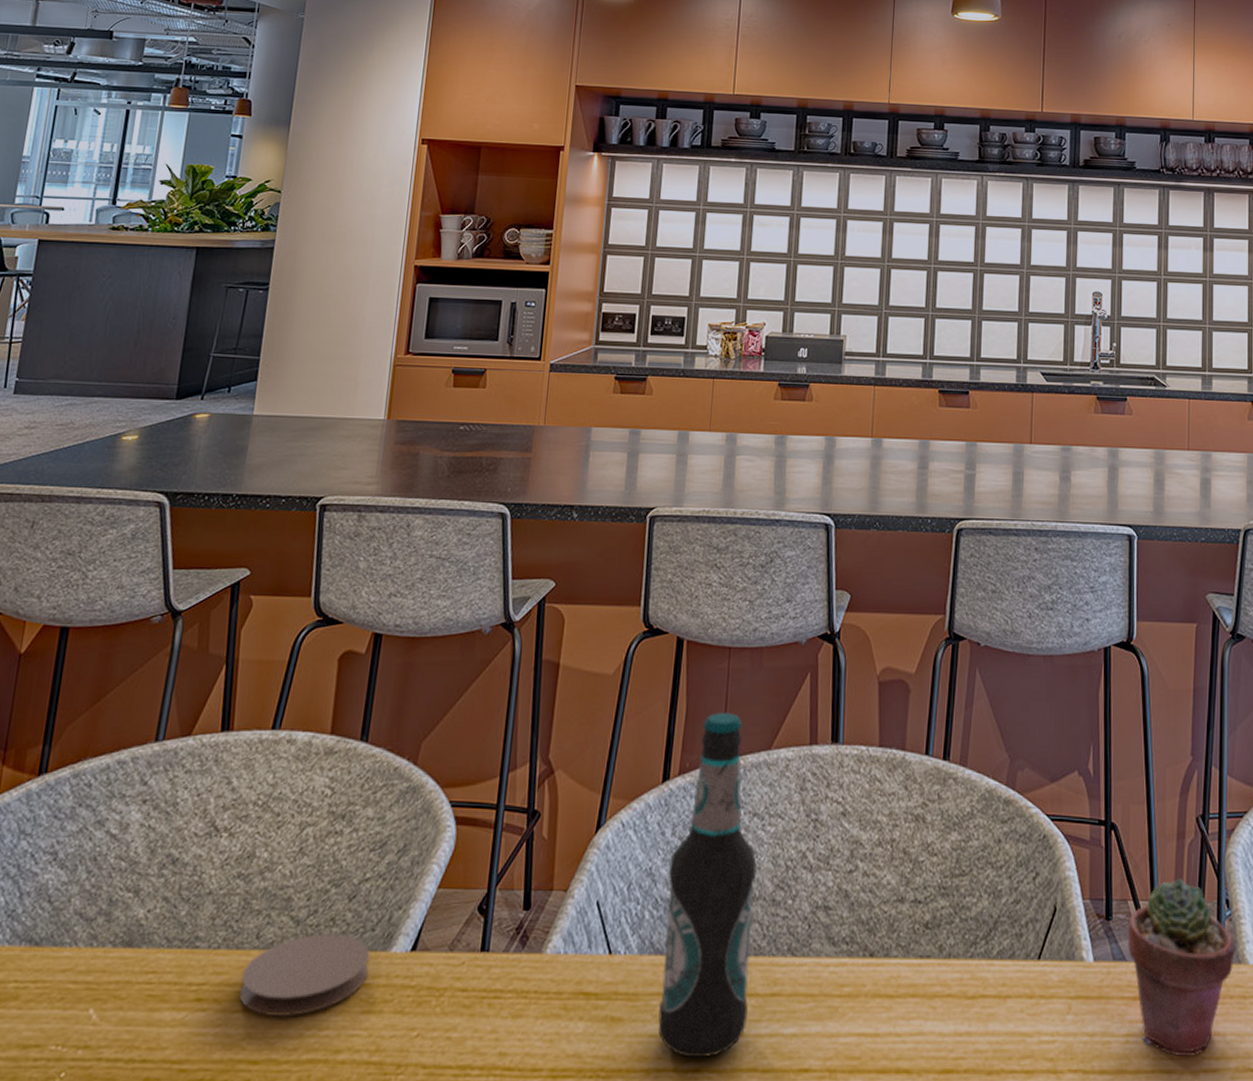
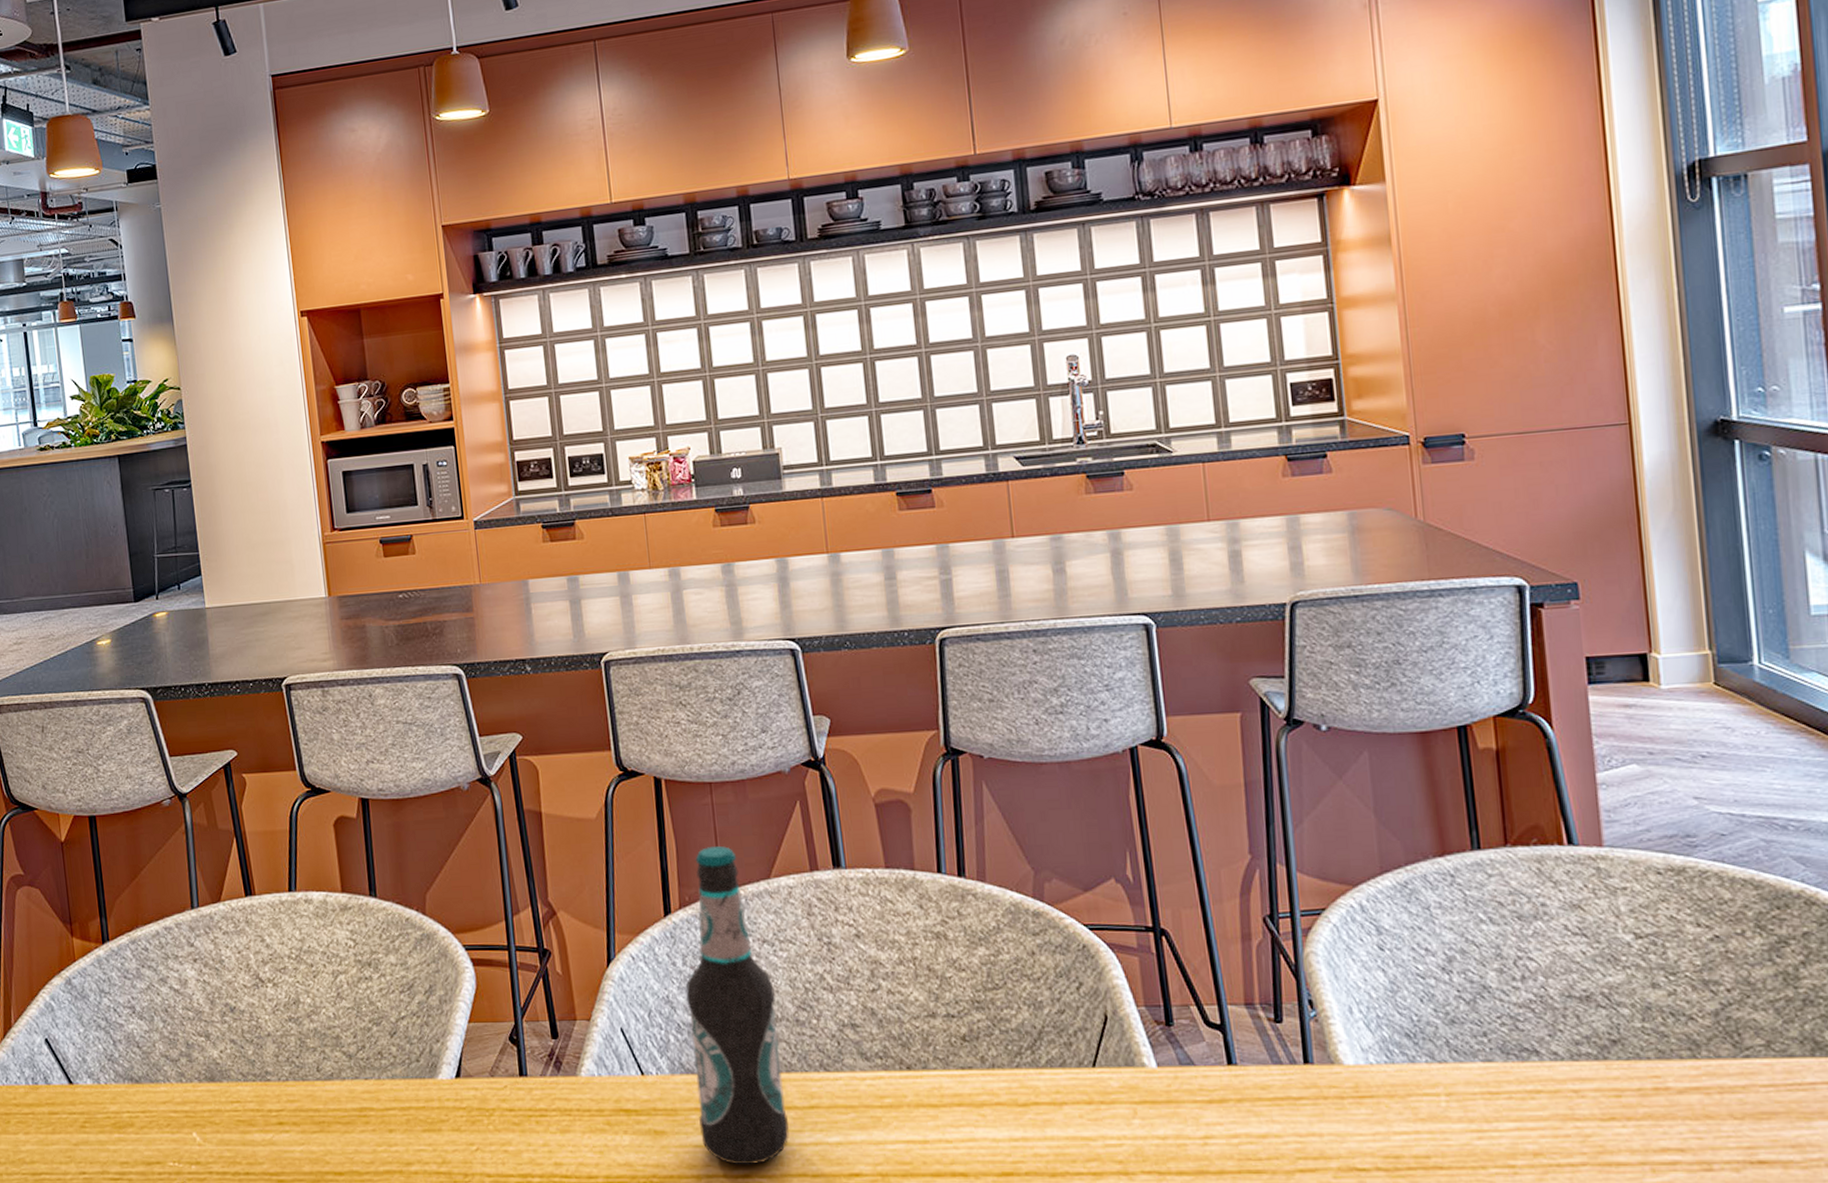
coaster: present [239,934,370,1017] -> none [312,1065,422,1136]
potted succulent: present [1127,878,1236,1058] -> none [1193,981,1326,1158]

